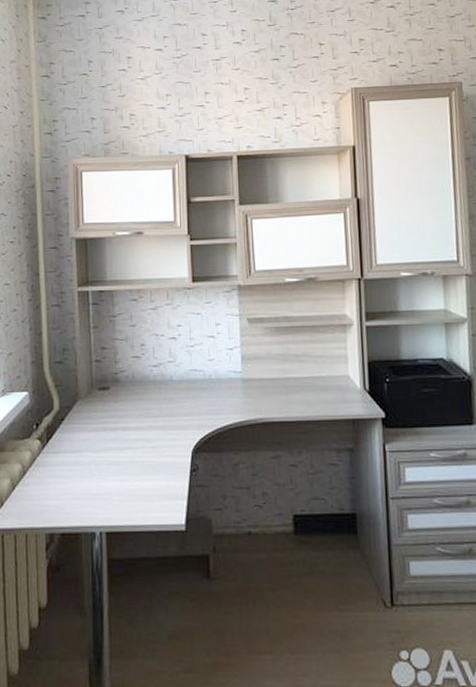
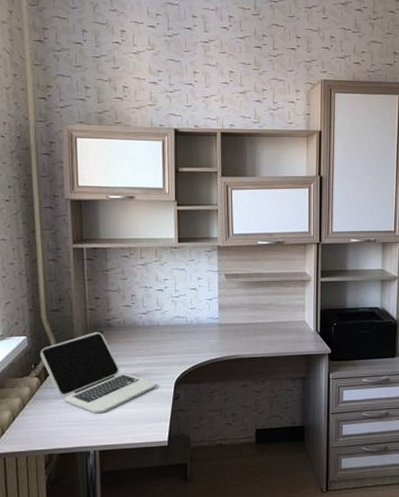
laptop: none [43,388,170,486] -> present [41,332,156,414]

